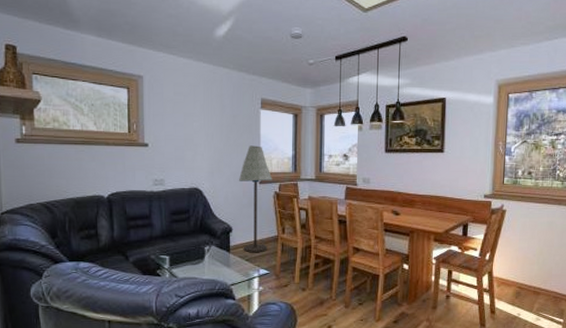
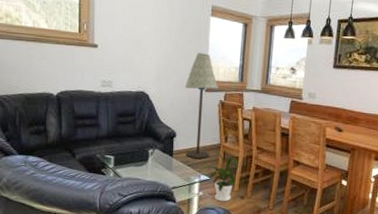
house plant: none [257,242,298,295] -> present [199,149,239,202]

